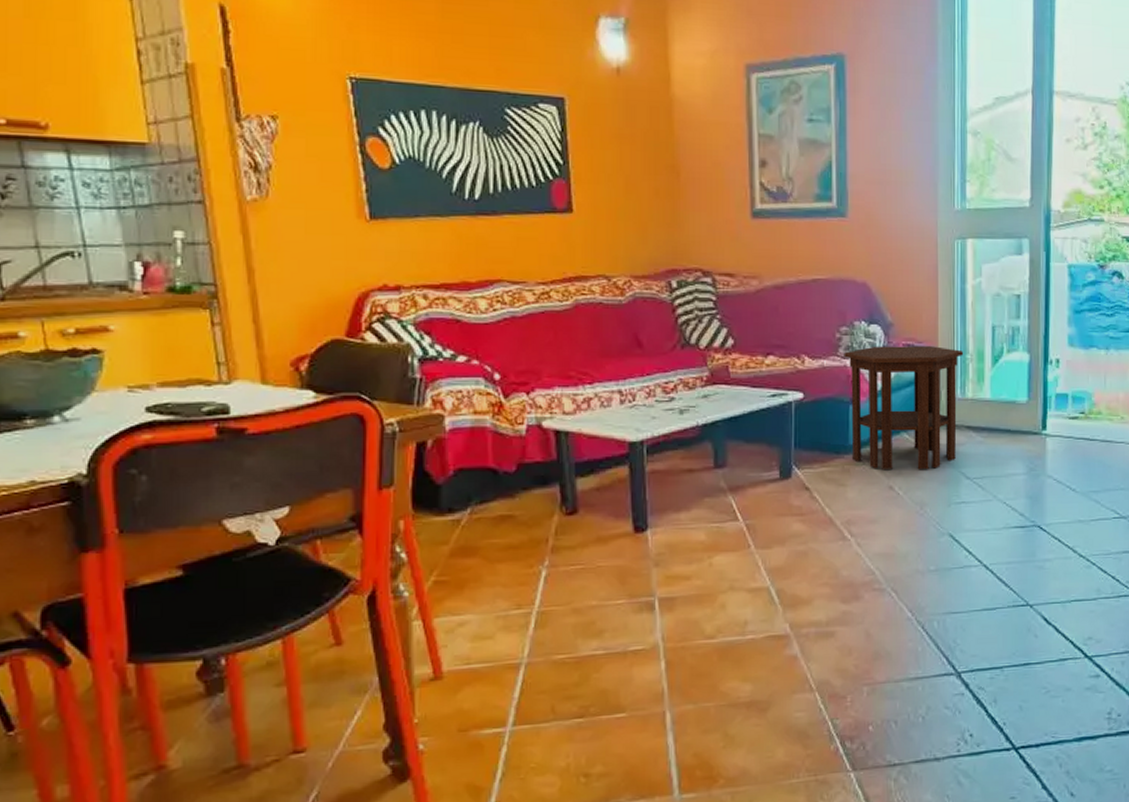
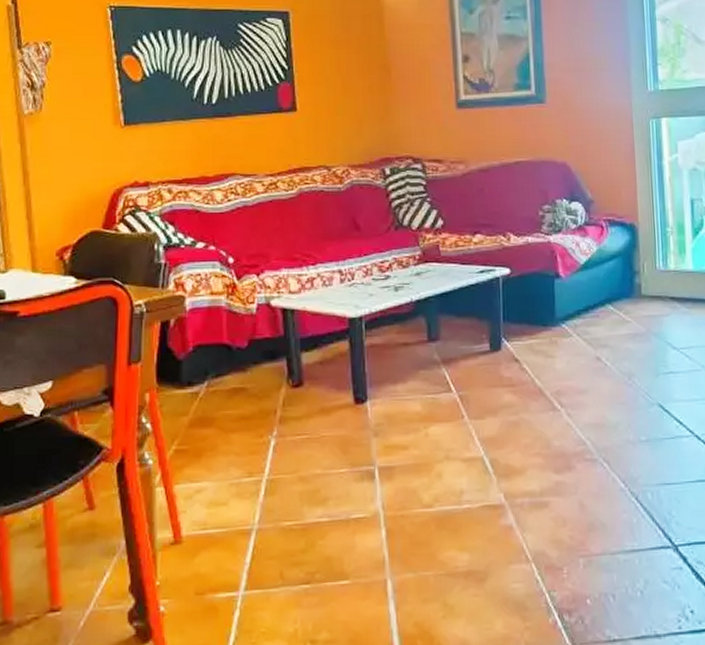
side table: present [844,346,964,469] -> none [547,221,664,341]

